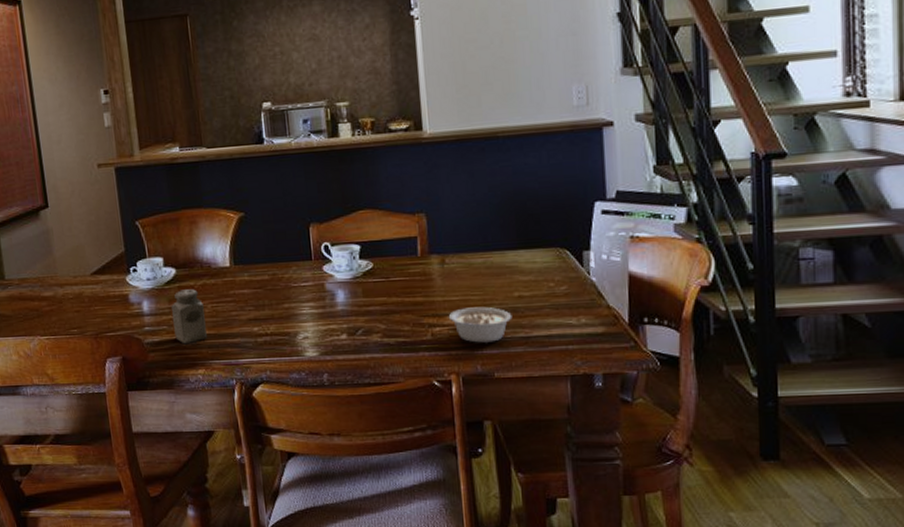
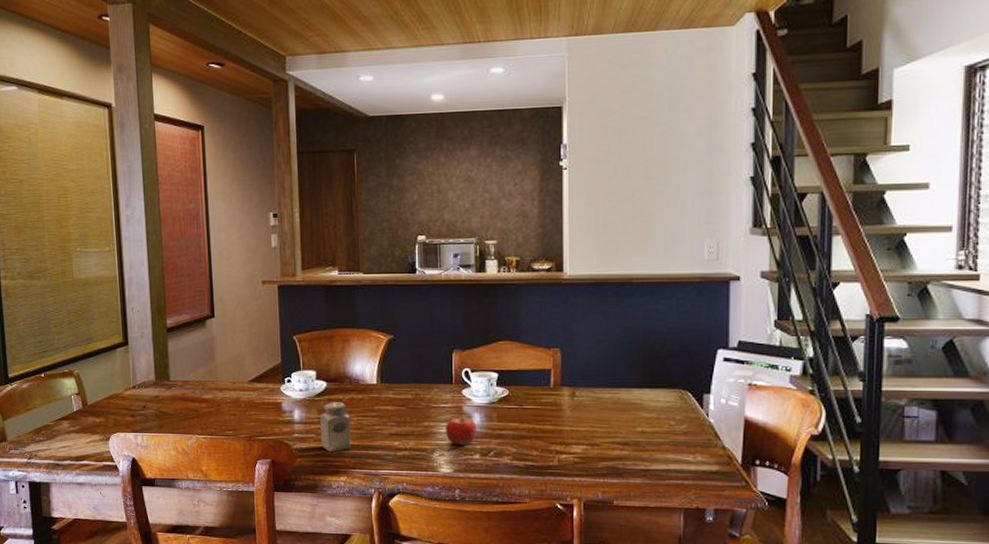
fruit: none [307,293,342,327] -> present [445,414,477,446]
legume: present [448,307,512,343] -> none [574,438,634,472]

